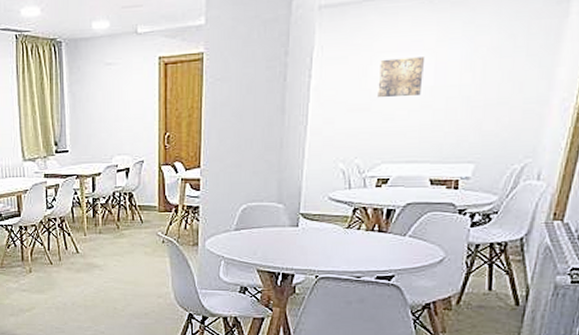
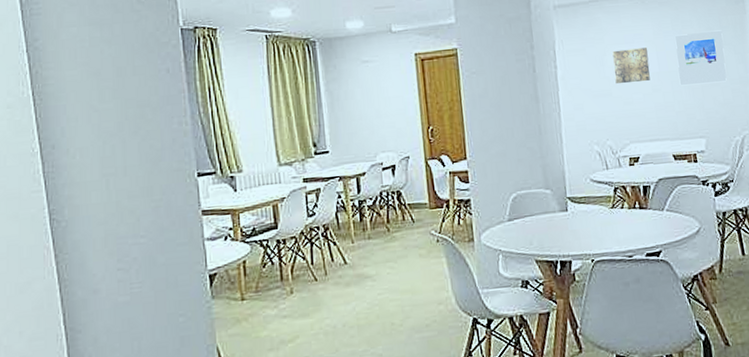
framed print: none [456,37,529,103] -> present [675,30,727,86]

